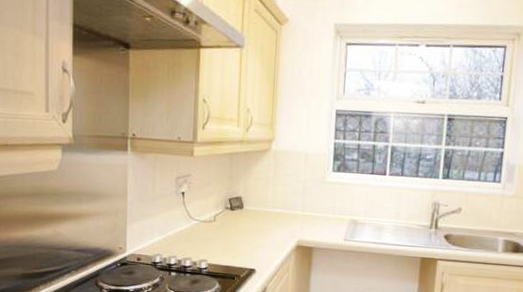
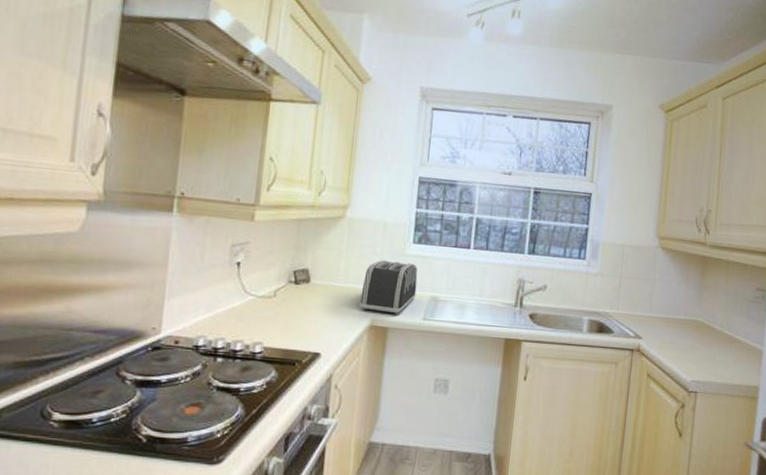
toaster: none [287,187,338,237] -> present [360,259,418,315]

